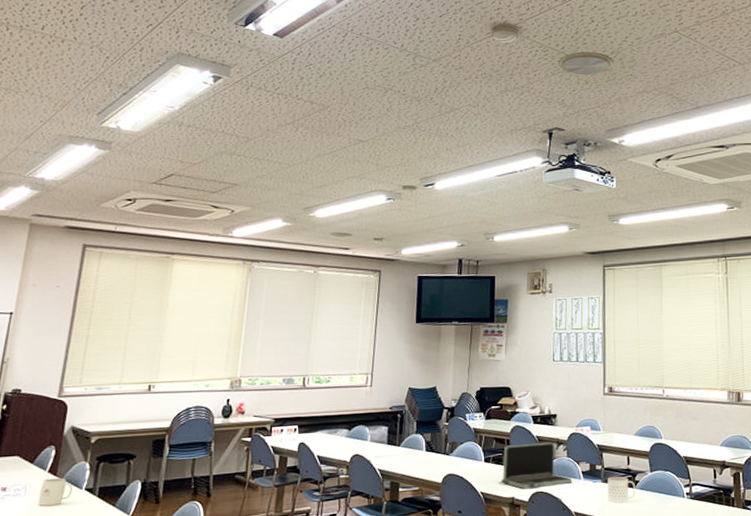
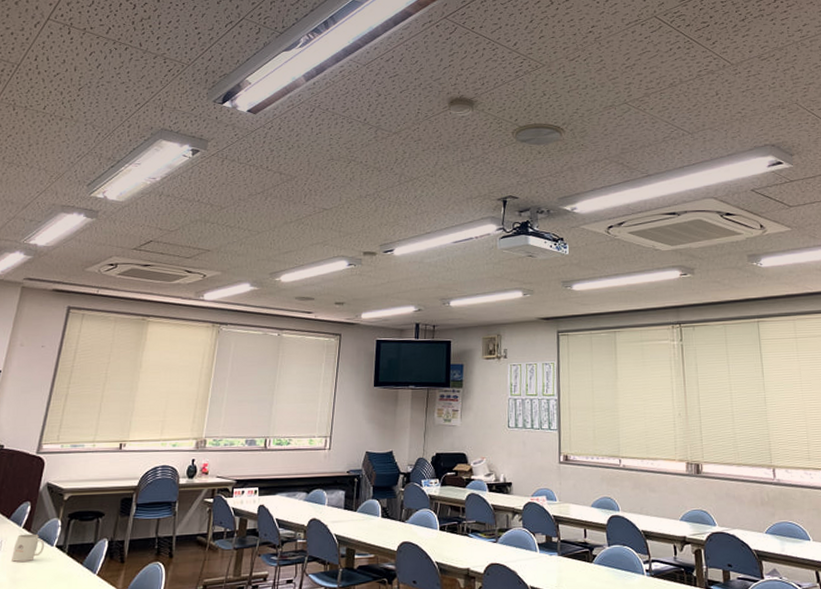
laptop: present [498,442,572,490] -> none [453,512,528,561]
mug: present [607,476,636,504] -> none [564,549,594,579]

